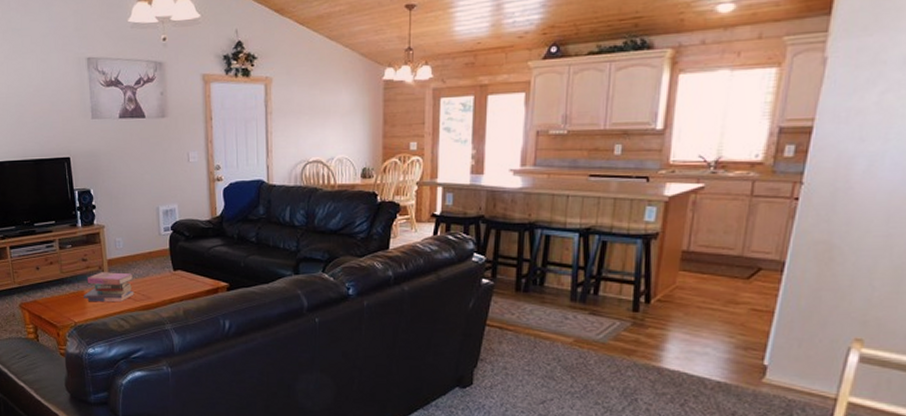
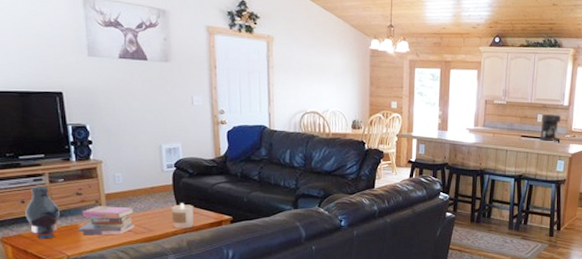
vase: none [39,253,68,305] -> present [25,186,60,239]
candle: none [168,269,191,296] -> present [171,203,195,229]
coffee maker: none [618,143,652,181] -> present [540,114,561,142]

